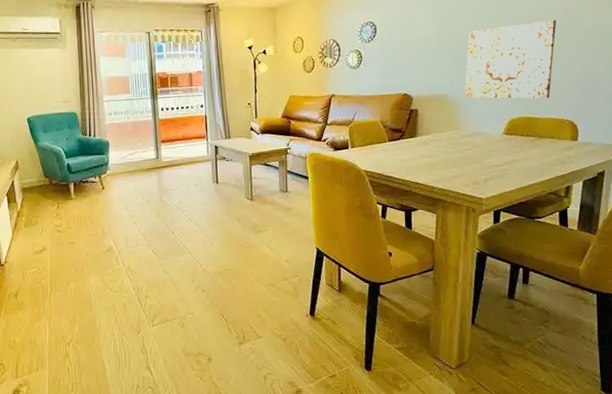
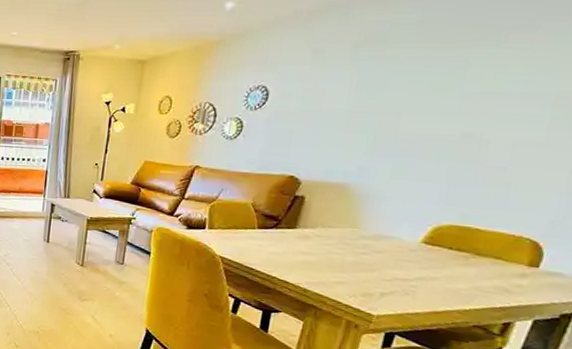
wall art: present [465,19,556,99] -> none [375,103,545,208]

